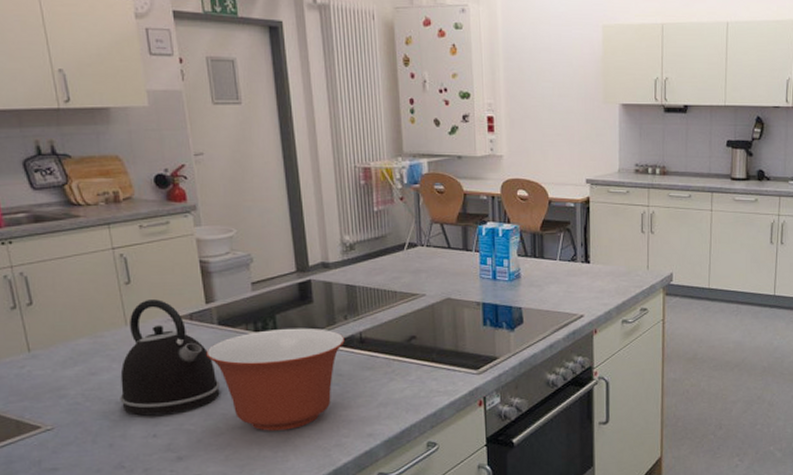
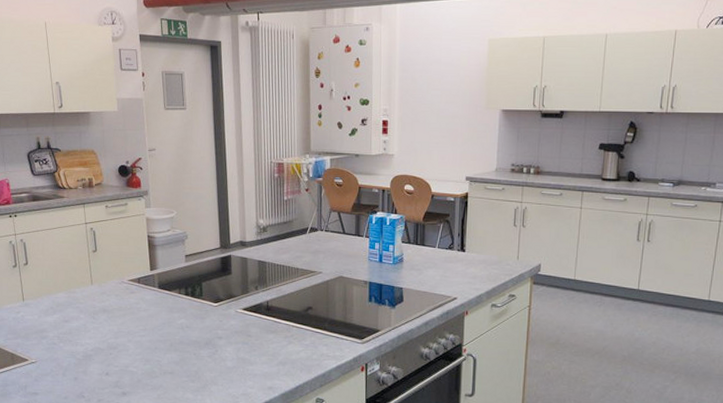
kettle: present [120,299,220,416] -> none [84,265,157,358]
mixing bowl: present [206,328,345,431] -> none [148,294,255,378]

